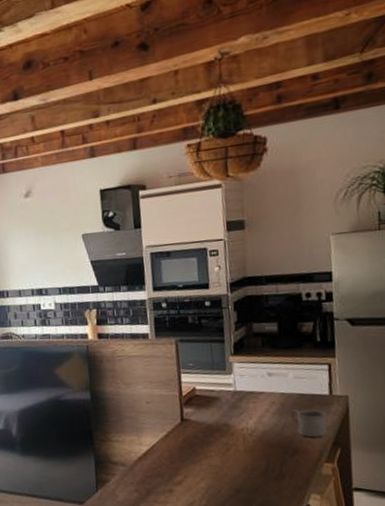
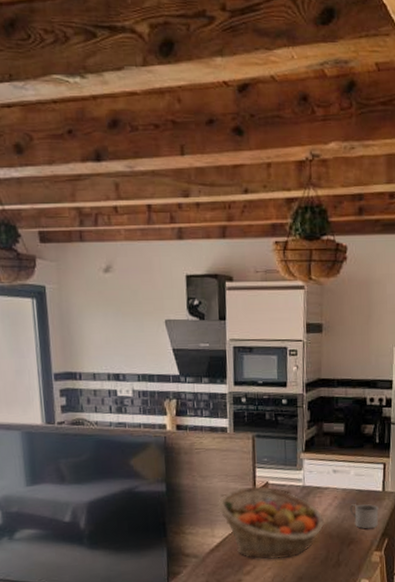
fruit basket: none [143,392,262,469] -> present [218,486,325,559]

